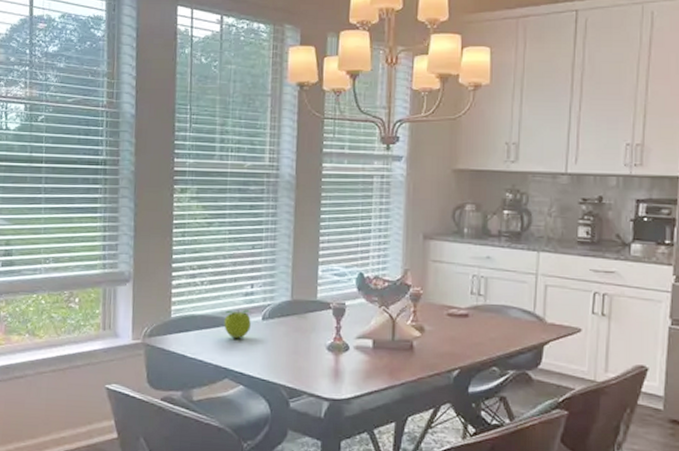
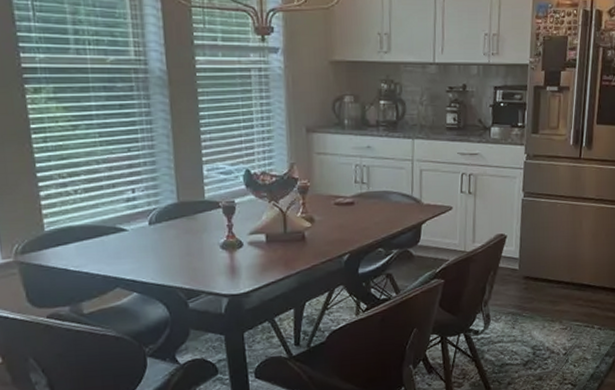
fruit: present [224,309,251,339] -> none [106,216,137,247]

